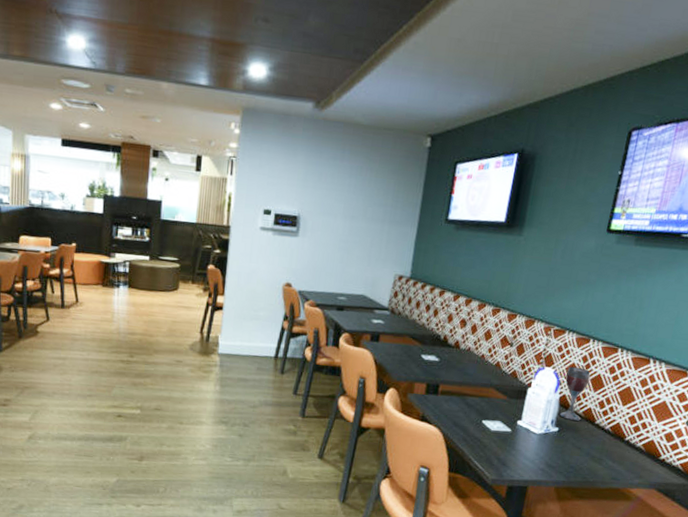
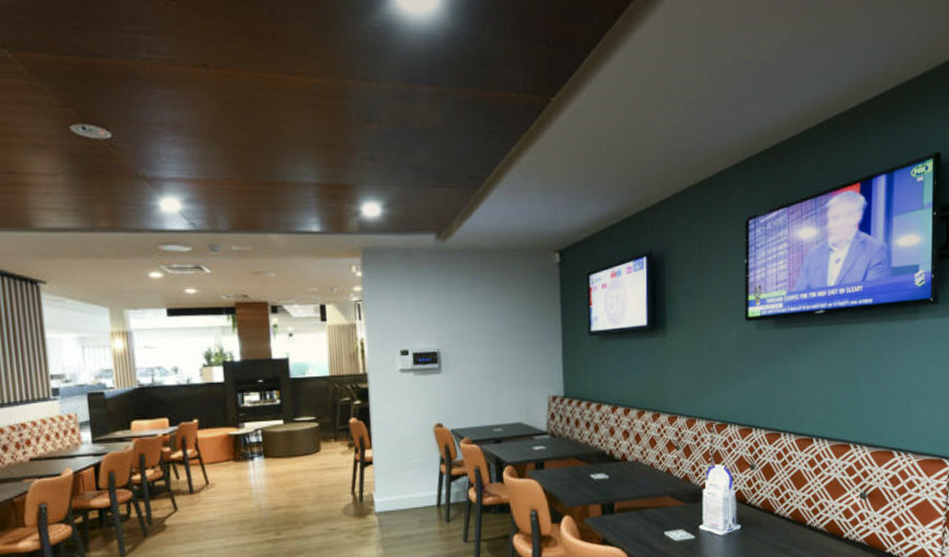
cup: present [558,366,591,421] -> none [736,459,760,515]

